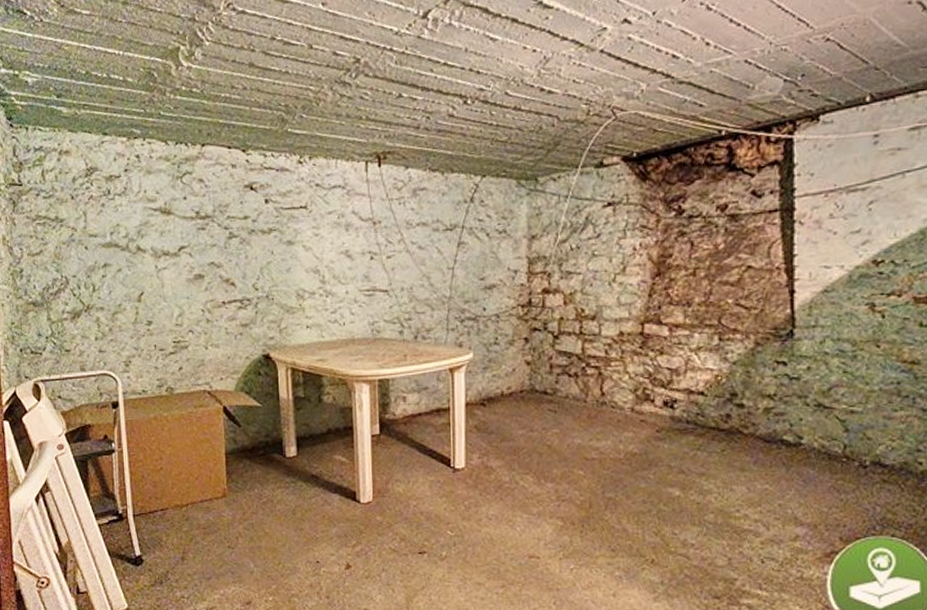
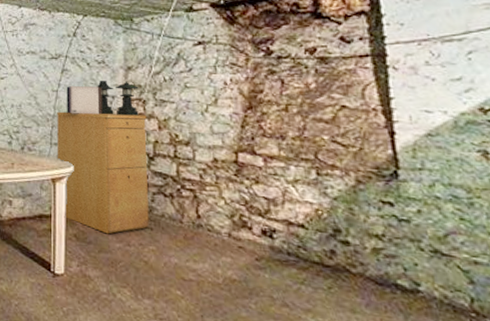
filing cabinet: none [454,289,553,422] -> present [57,111,149,234]
books: none [463,260,504,294] -> present [66,86,103,115]
lantern: none [498,252,544,293] -> present [97,81,139,116]

